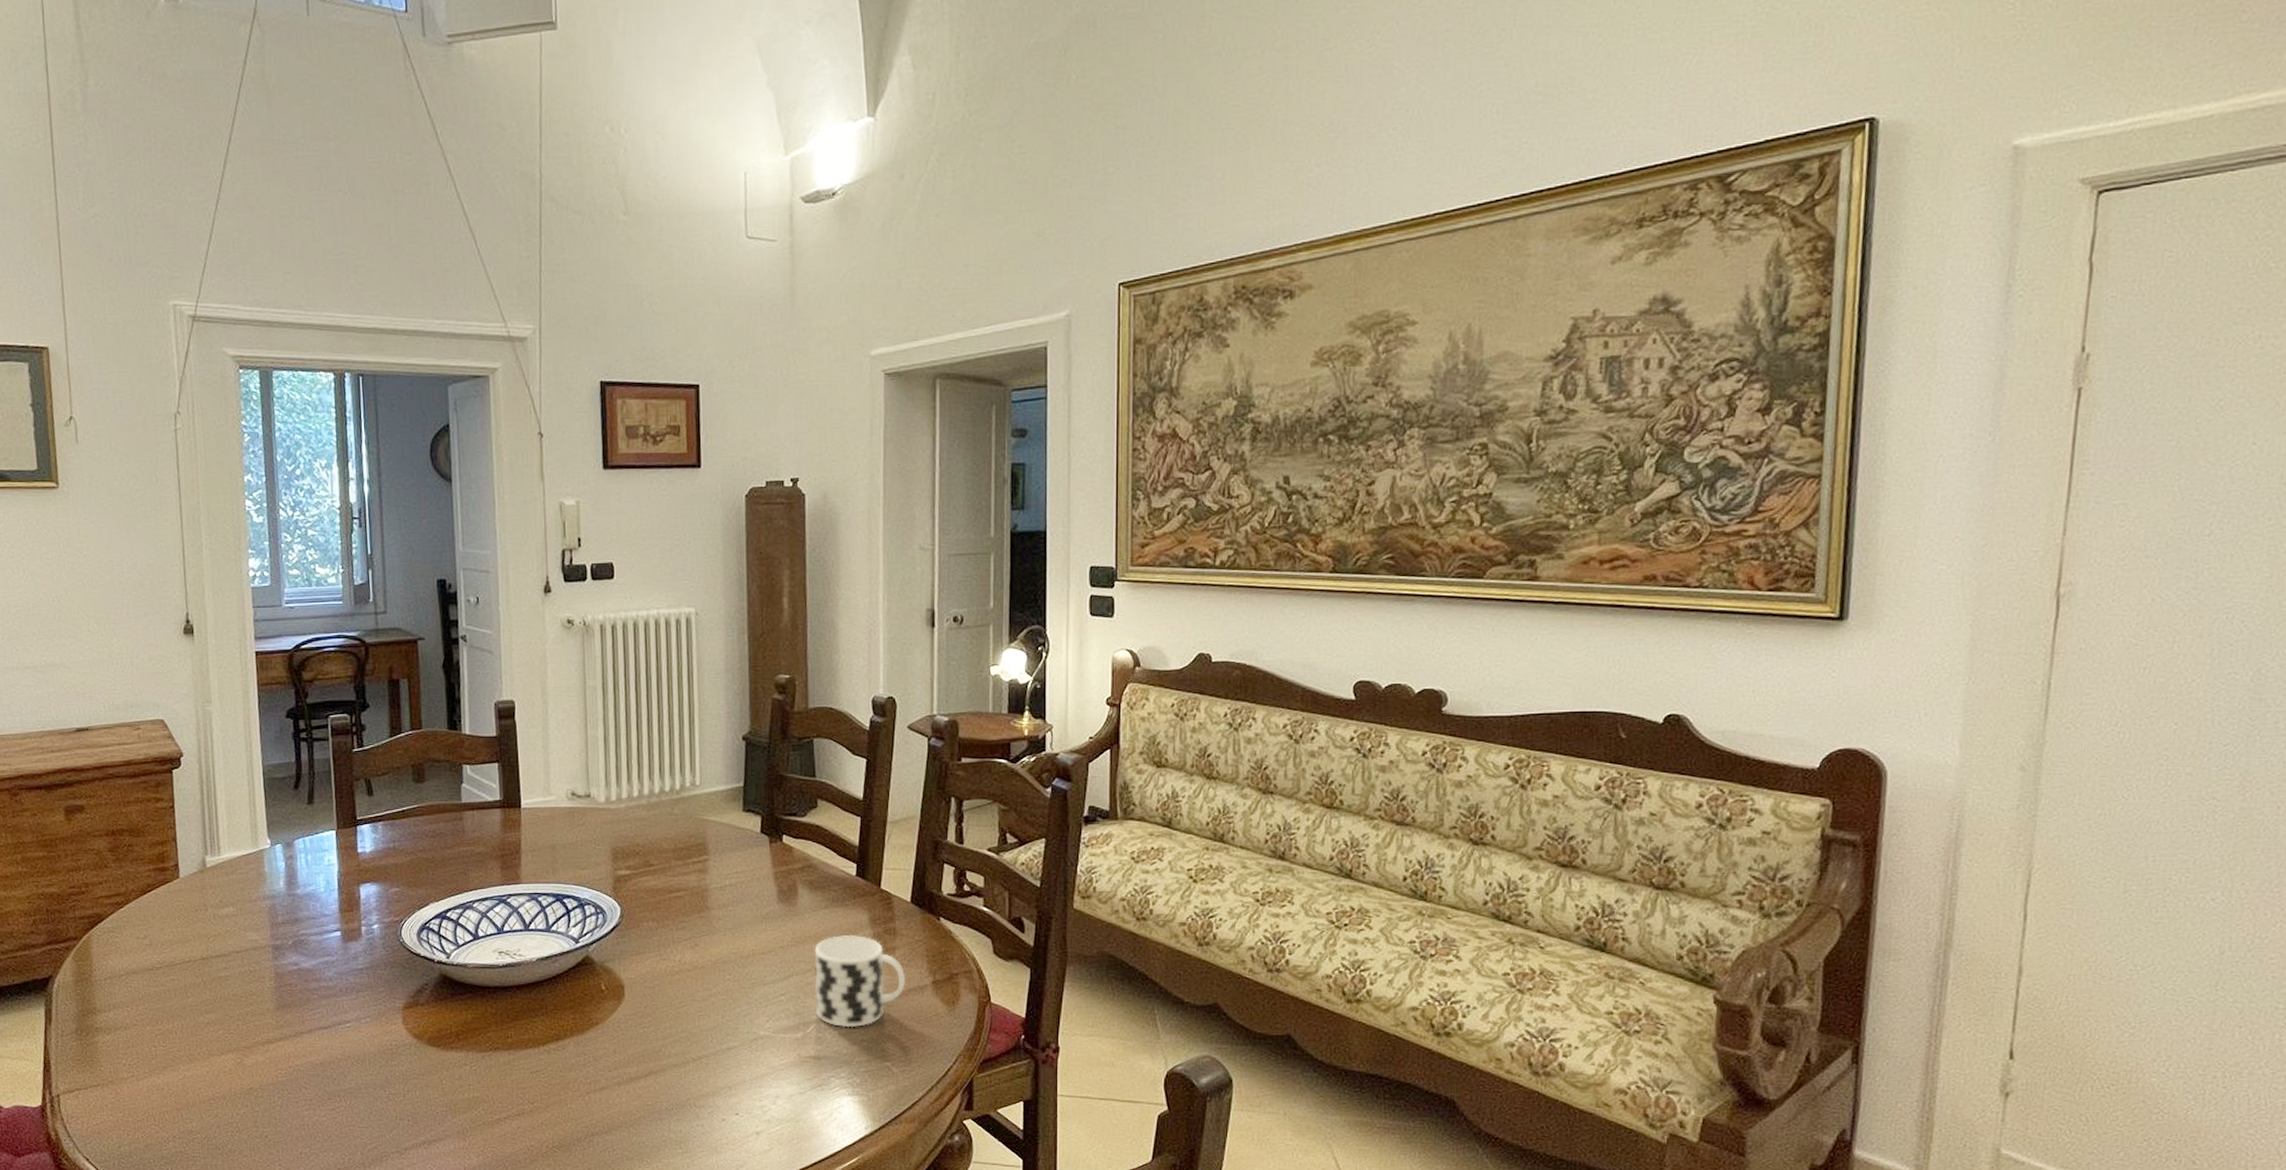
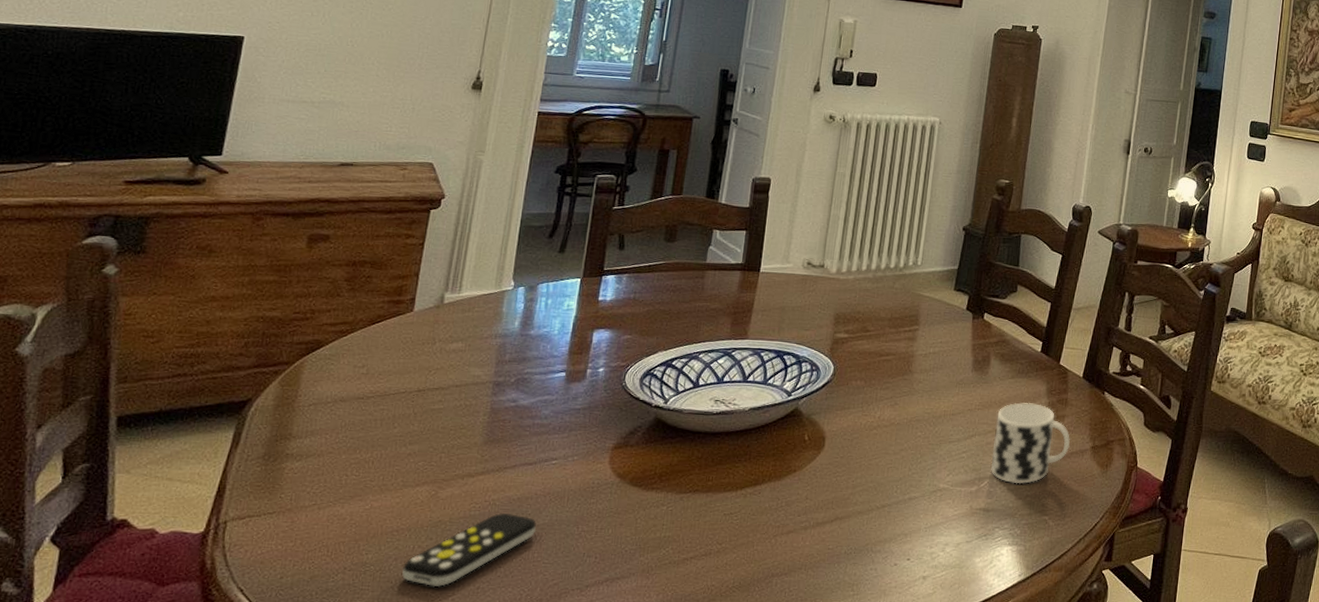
remote control: none [226,1079,345,1153] -> present [402,513,537,587]

